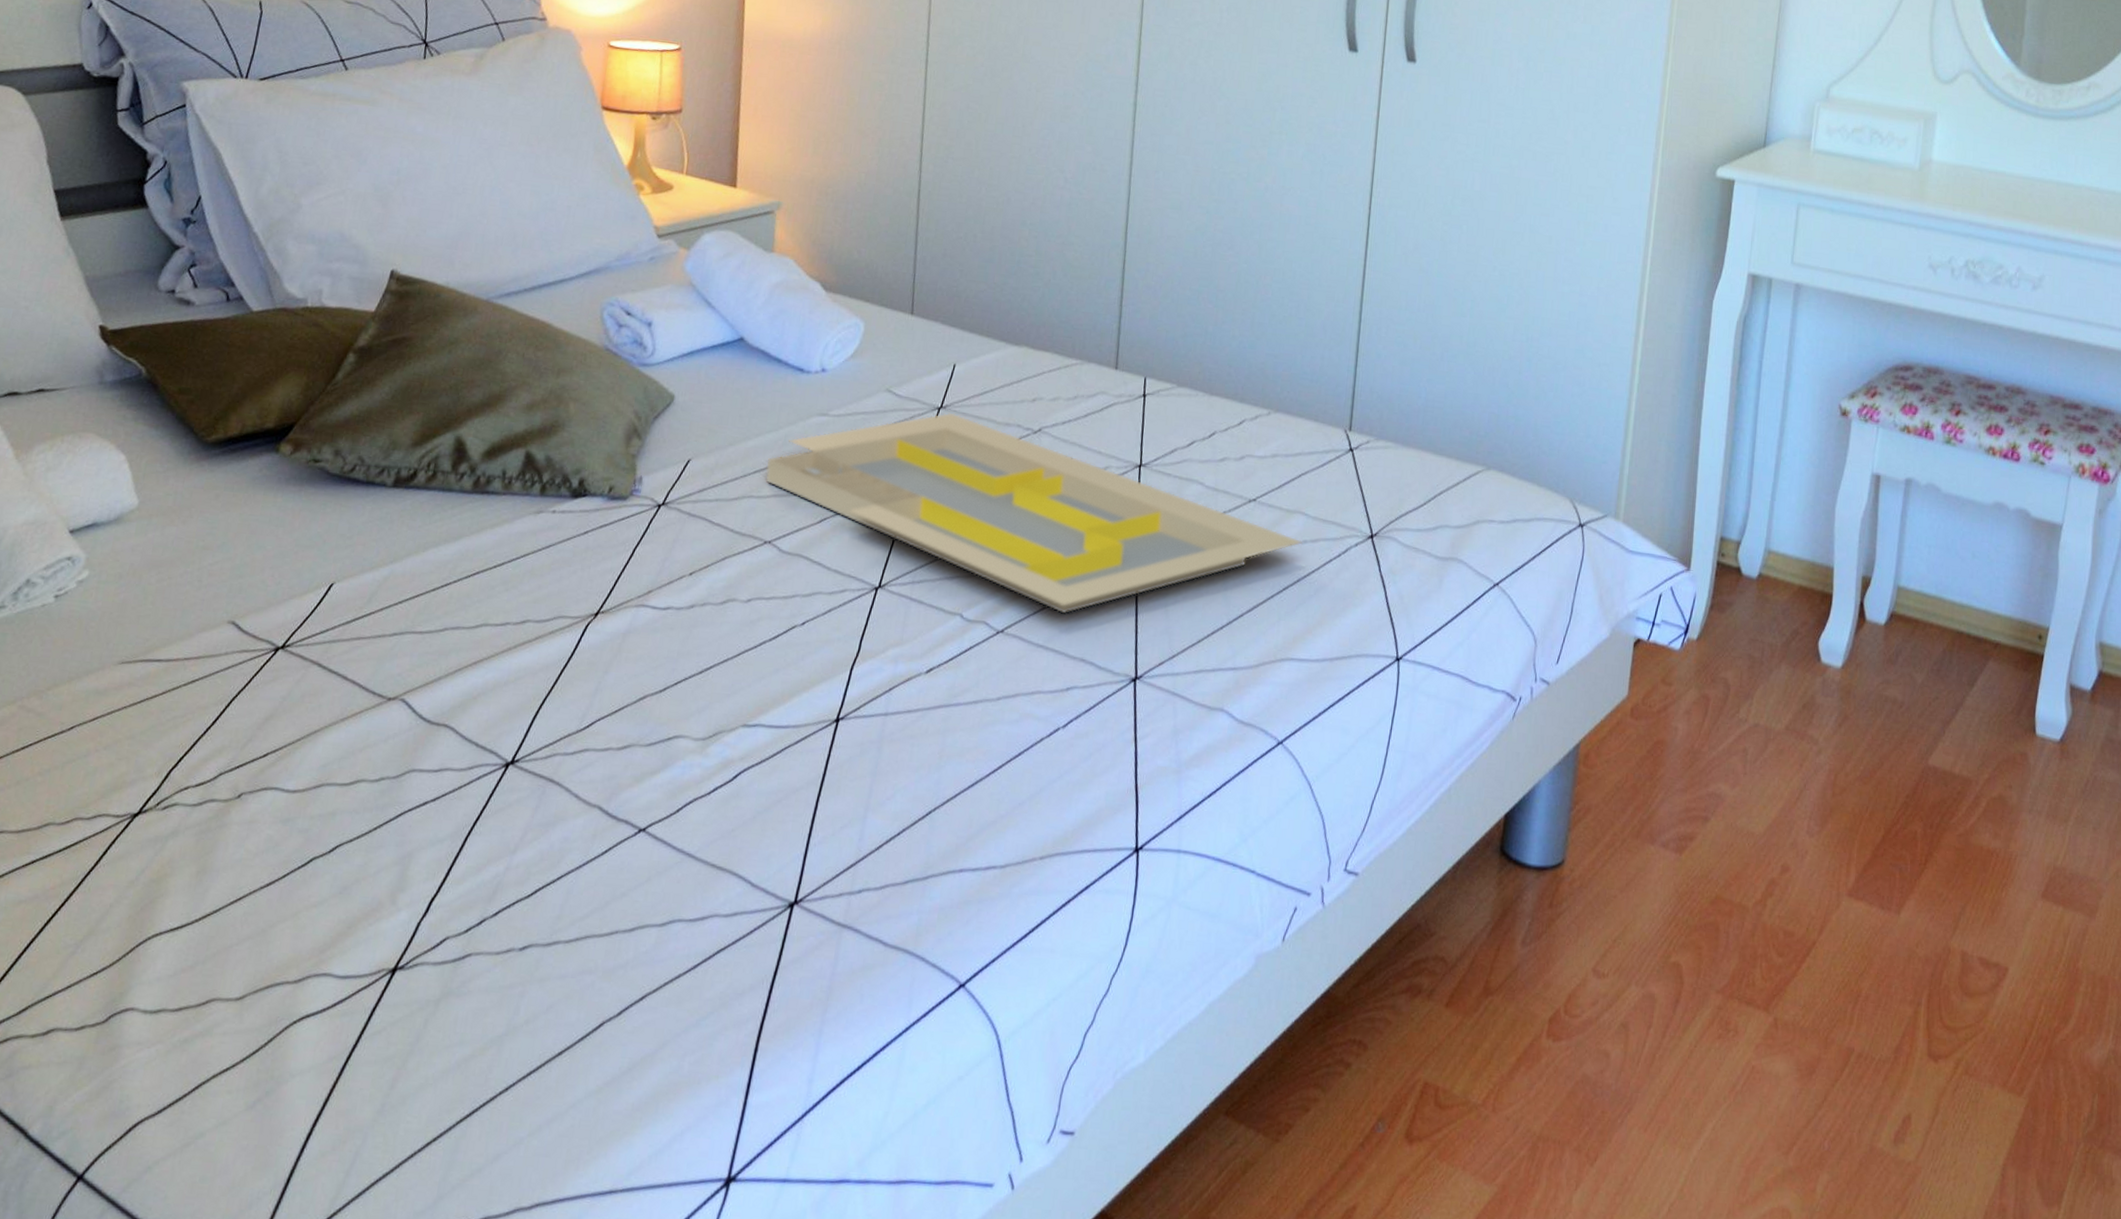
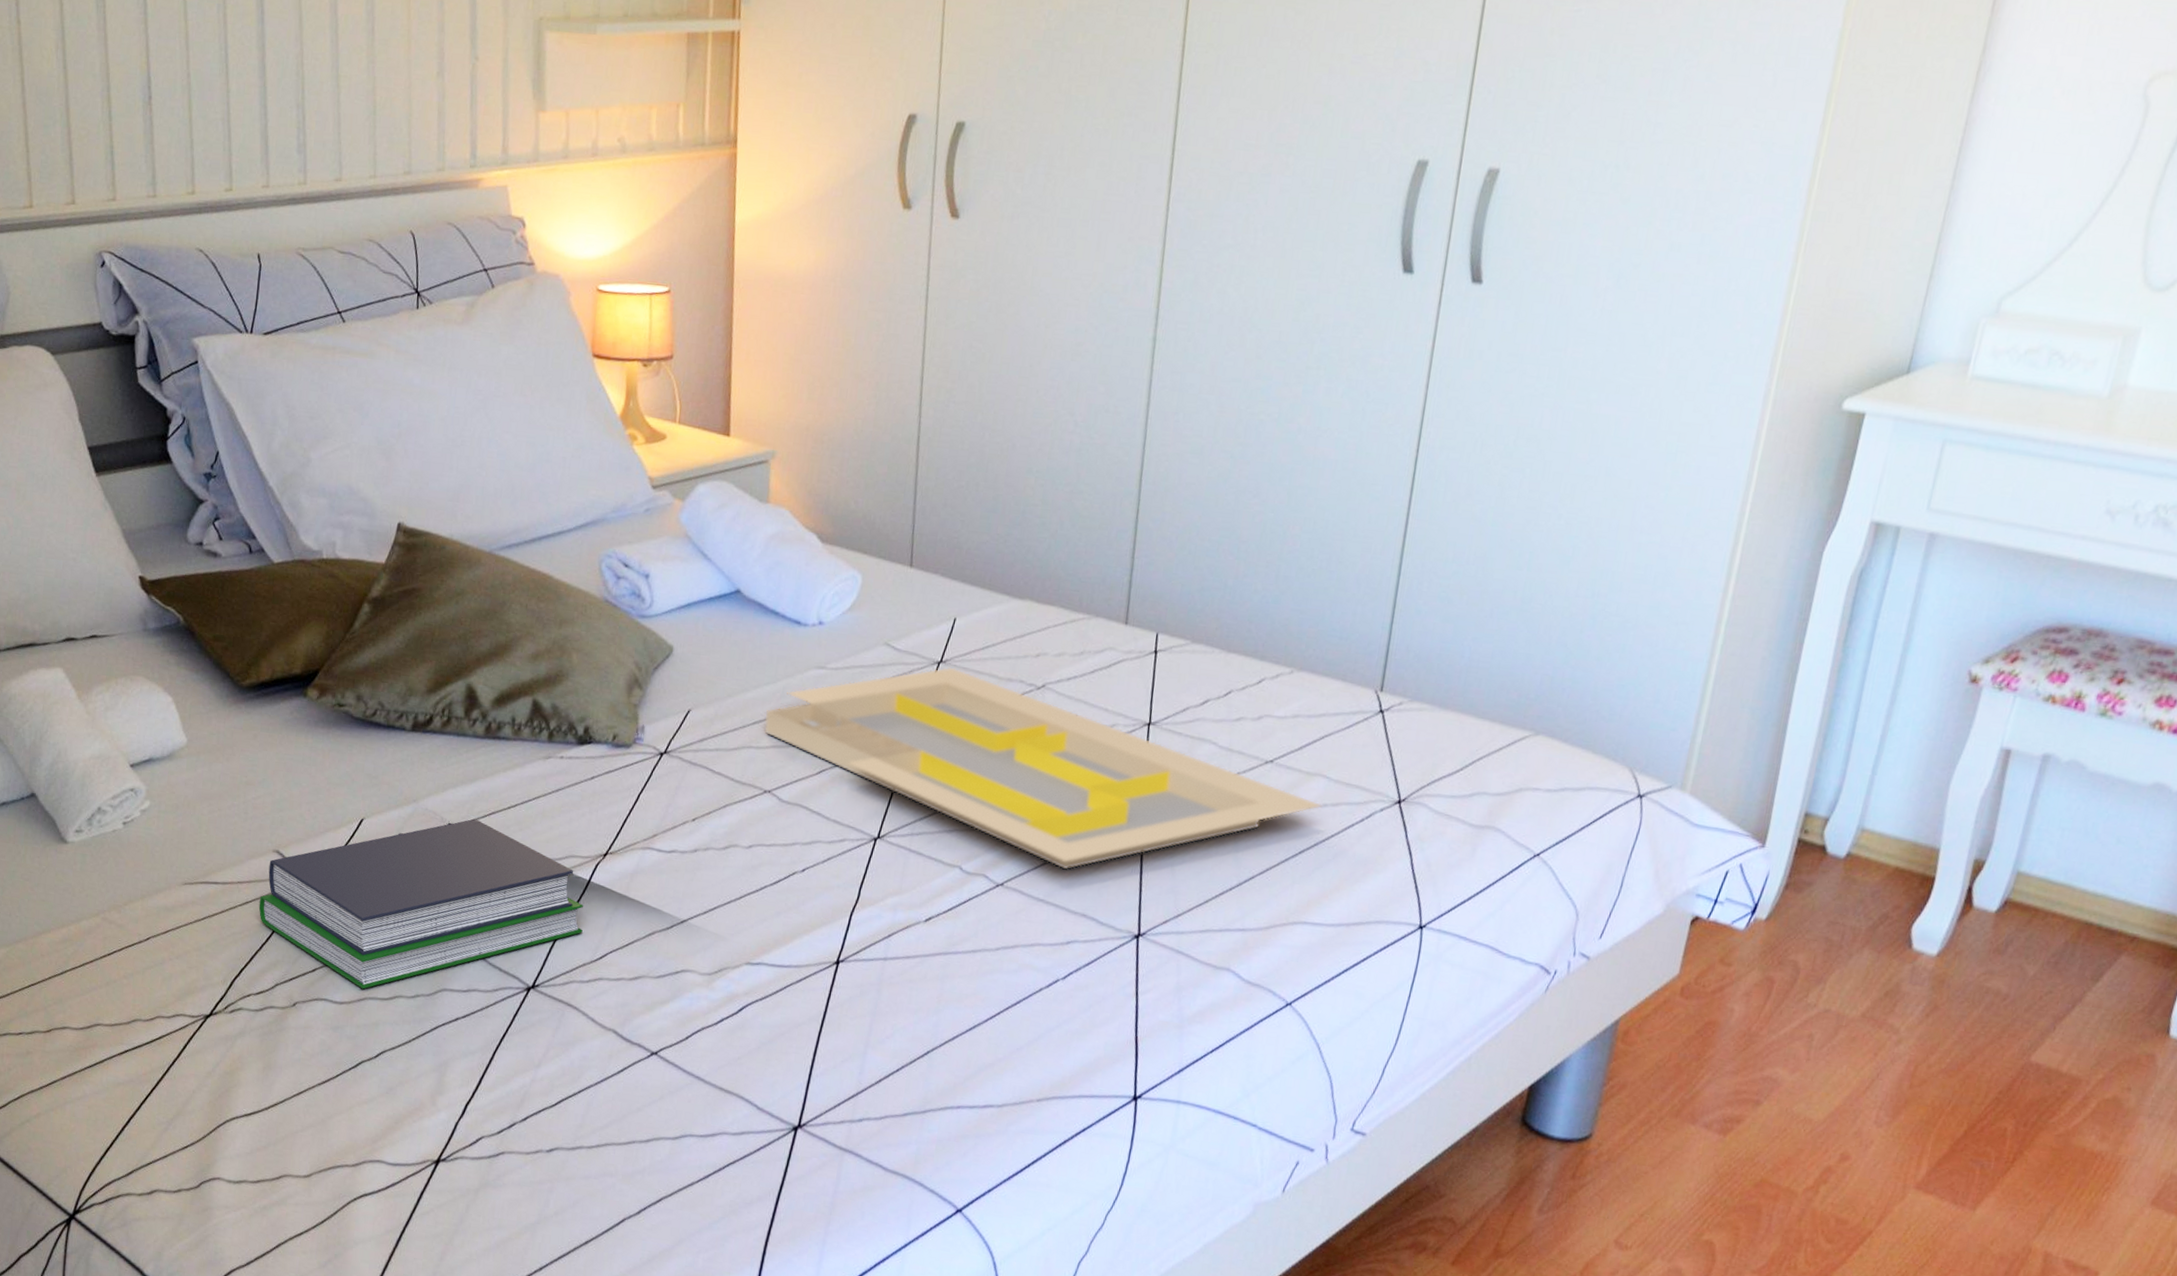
book: none [206,579,571,775] -> present [258,818,583,990]

